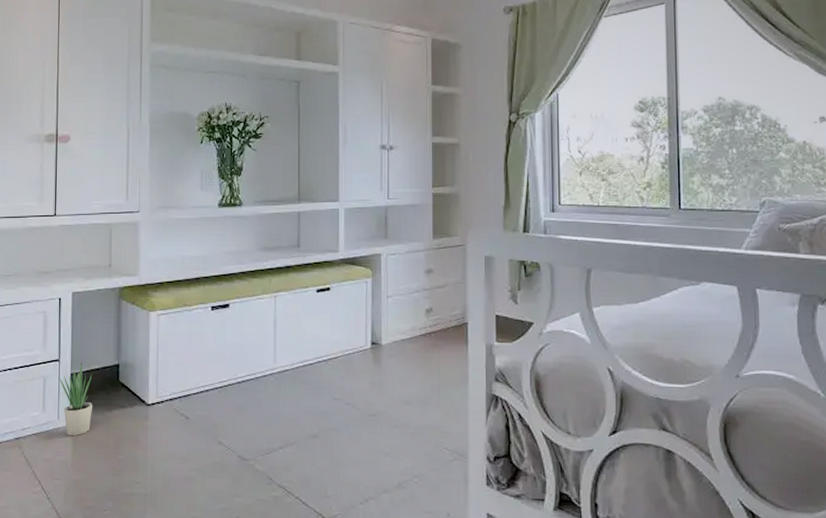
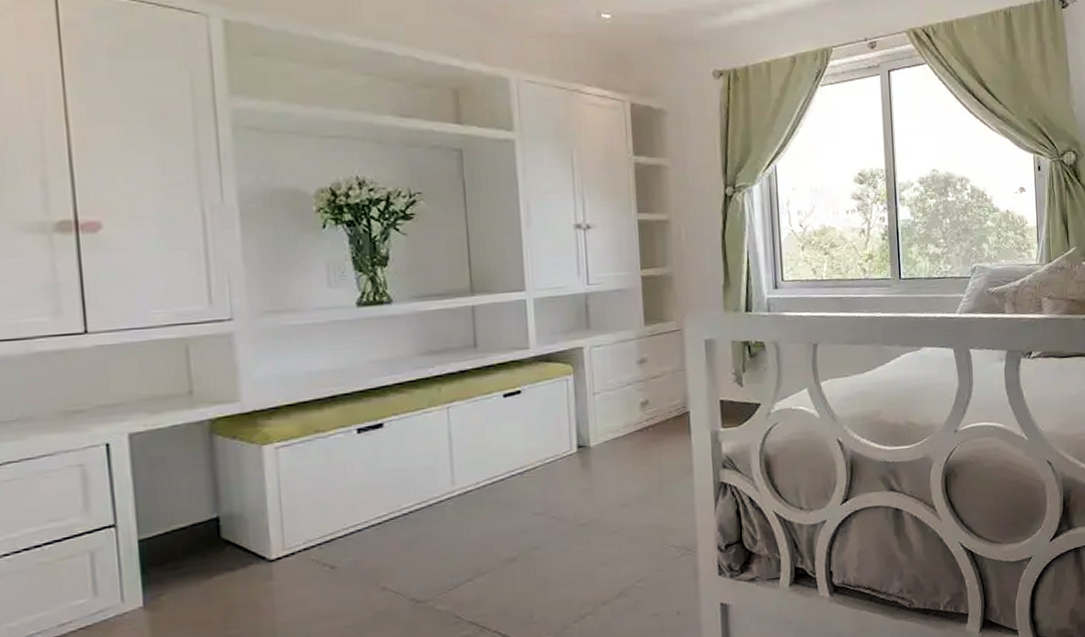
potted plant: present [58,362,93,436] -> none [117,523,181,621]

